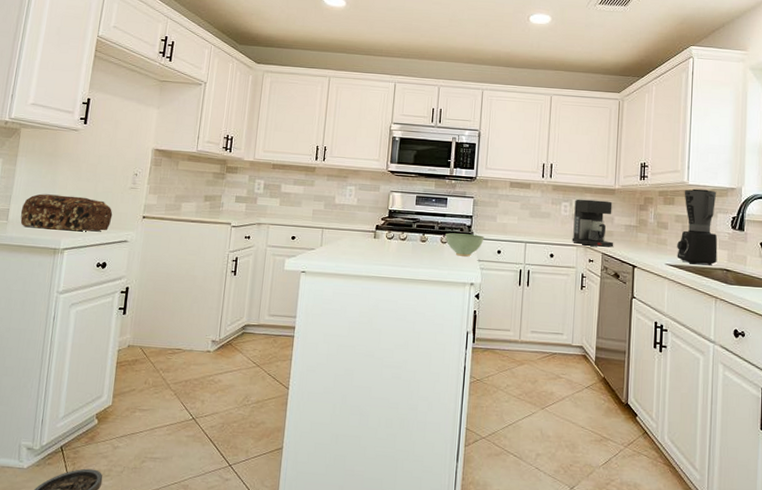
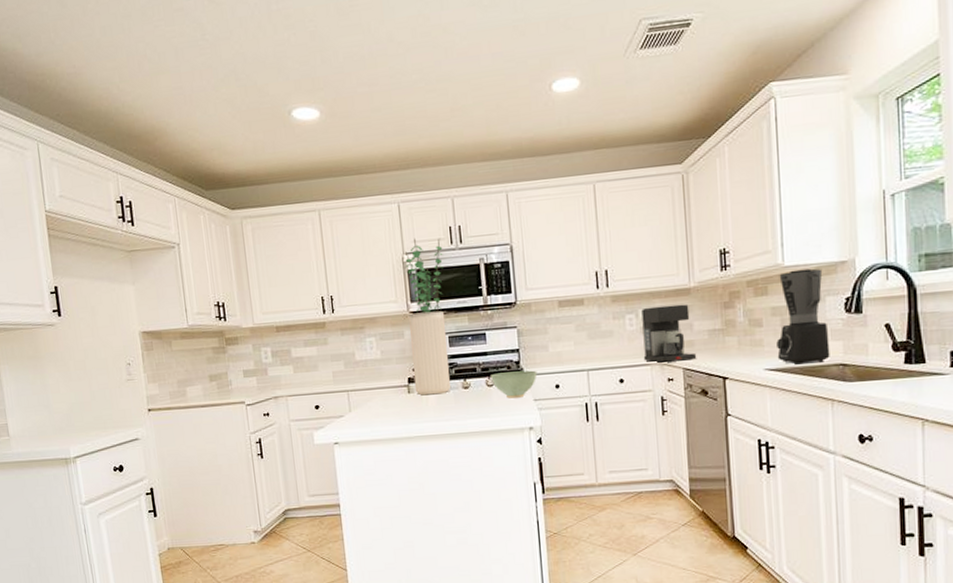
bread loaf: present [20,194,113,232] -> none [19,398,116,441]
vase: none [380,112,424,243] -> present [405,238,450,396]

